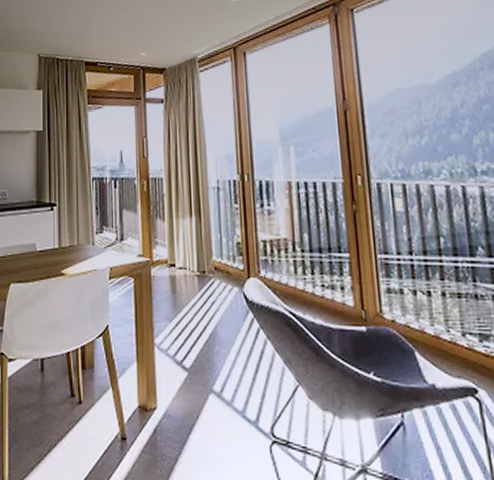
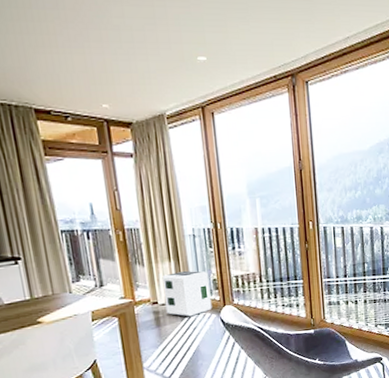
air purifier: none [181,229,235,287] -> present [162,270,212,317]

